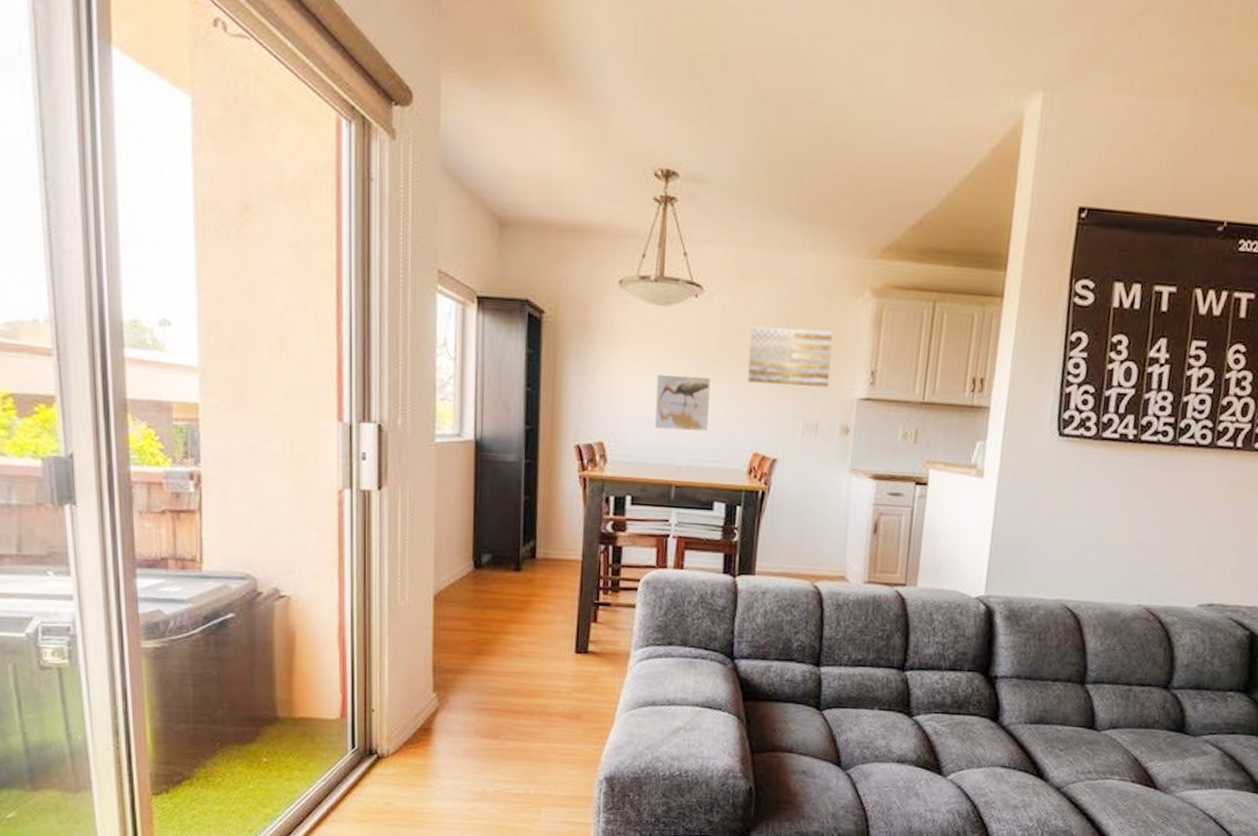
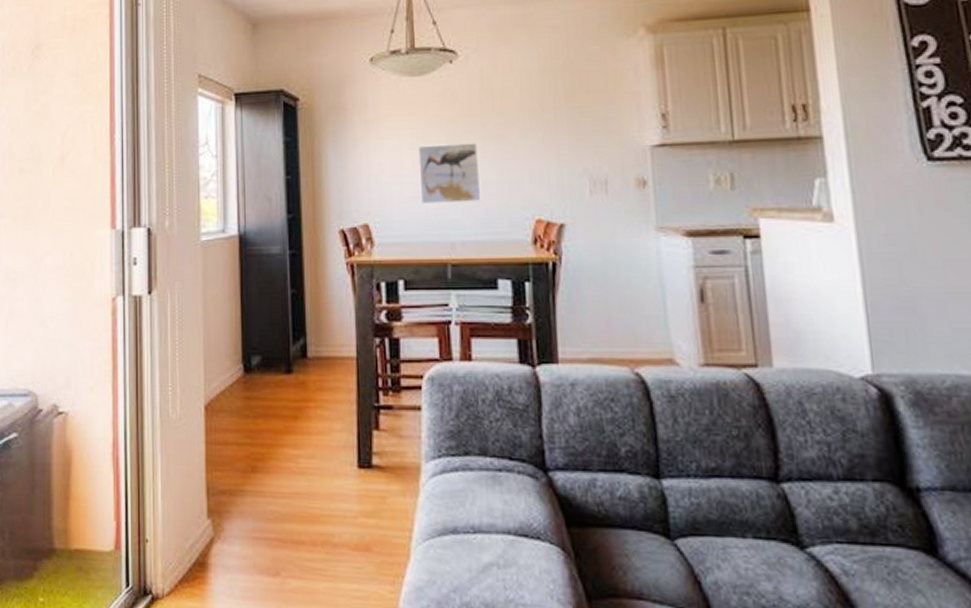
wall art: present [747,326,833,388] -> none [515,75,612,144]

